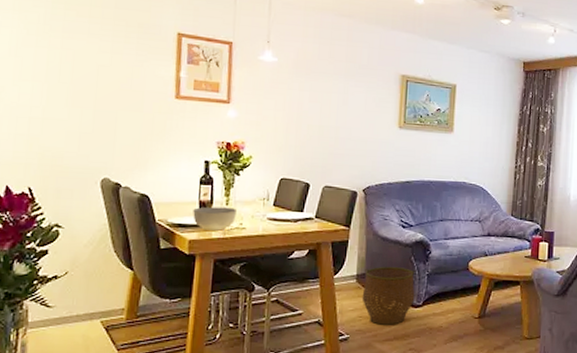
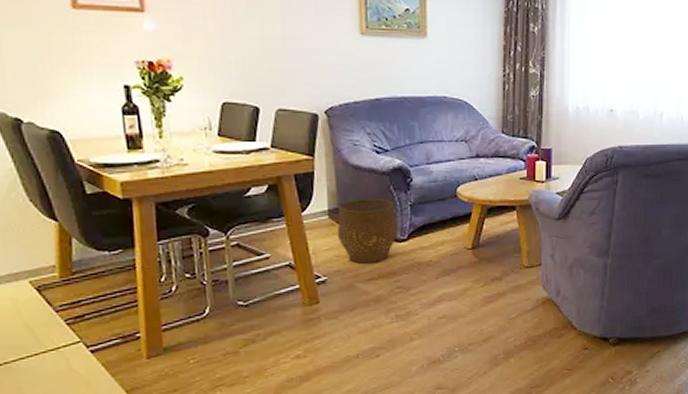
bowl: present [193,206,238,232] -> none [119,141,175,171]

